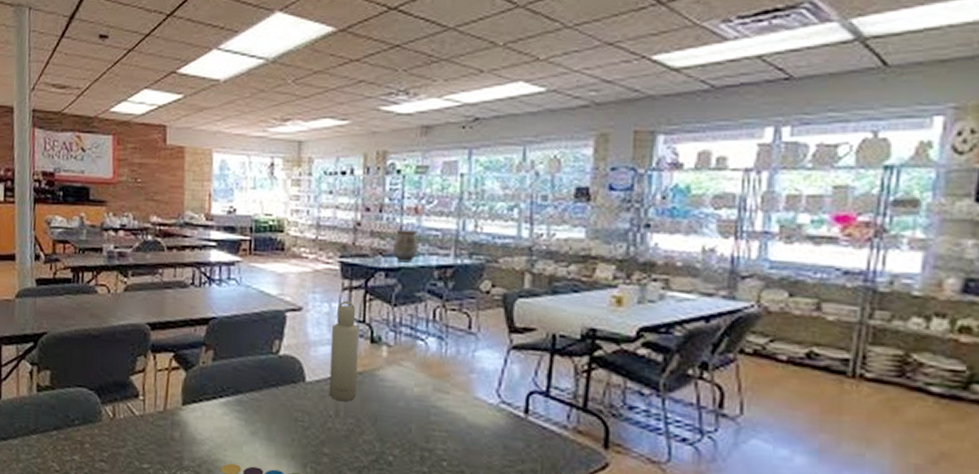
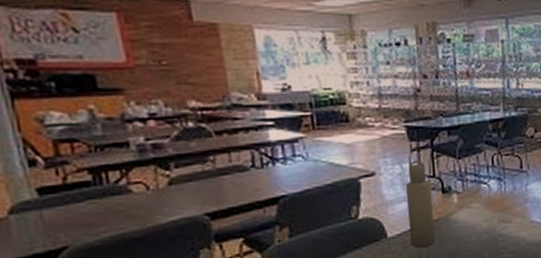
vase: present [392,229,418,263] -> none [451,92,474,121]

